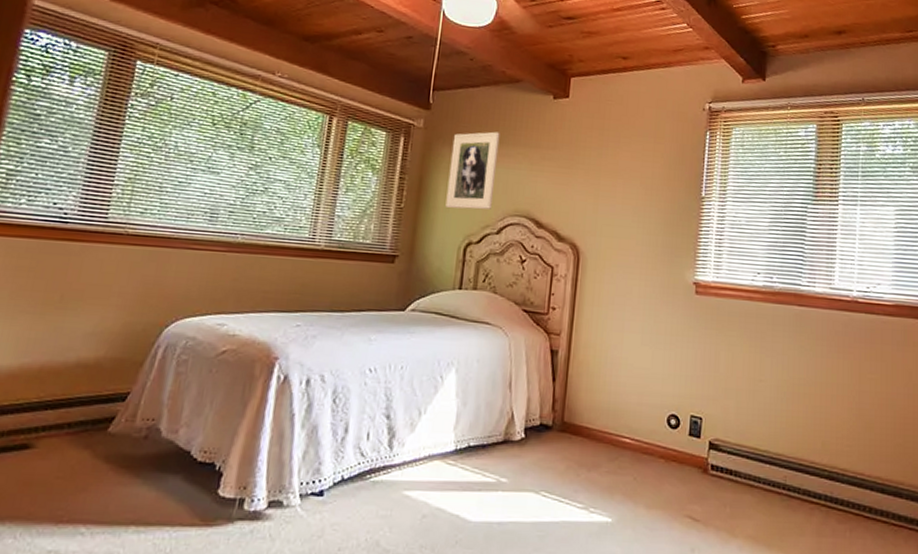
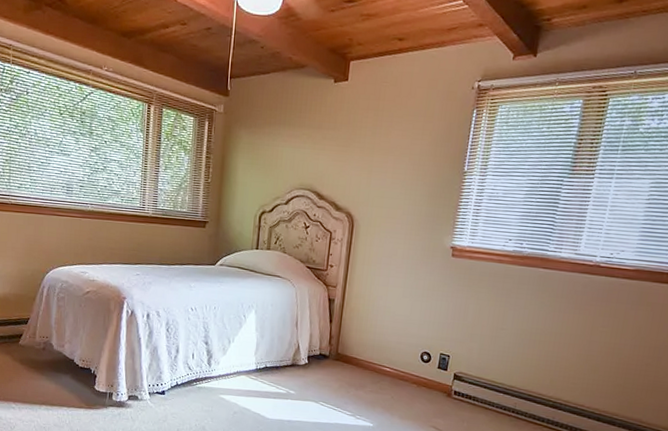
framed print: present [445,131,500,210] -> none [244,114,288,184]

